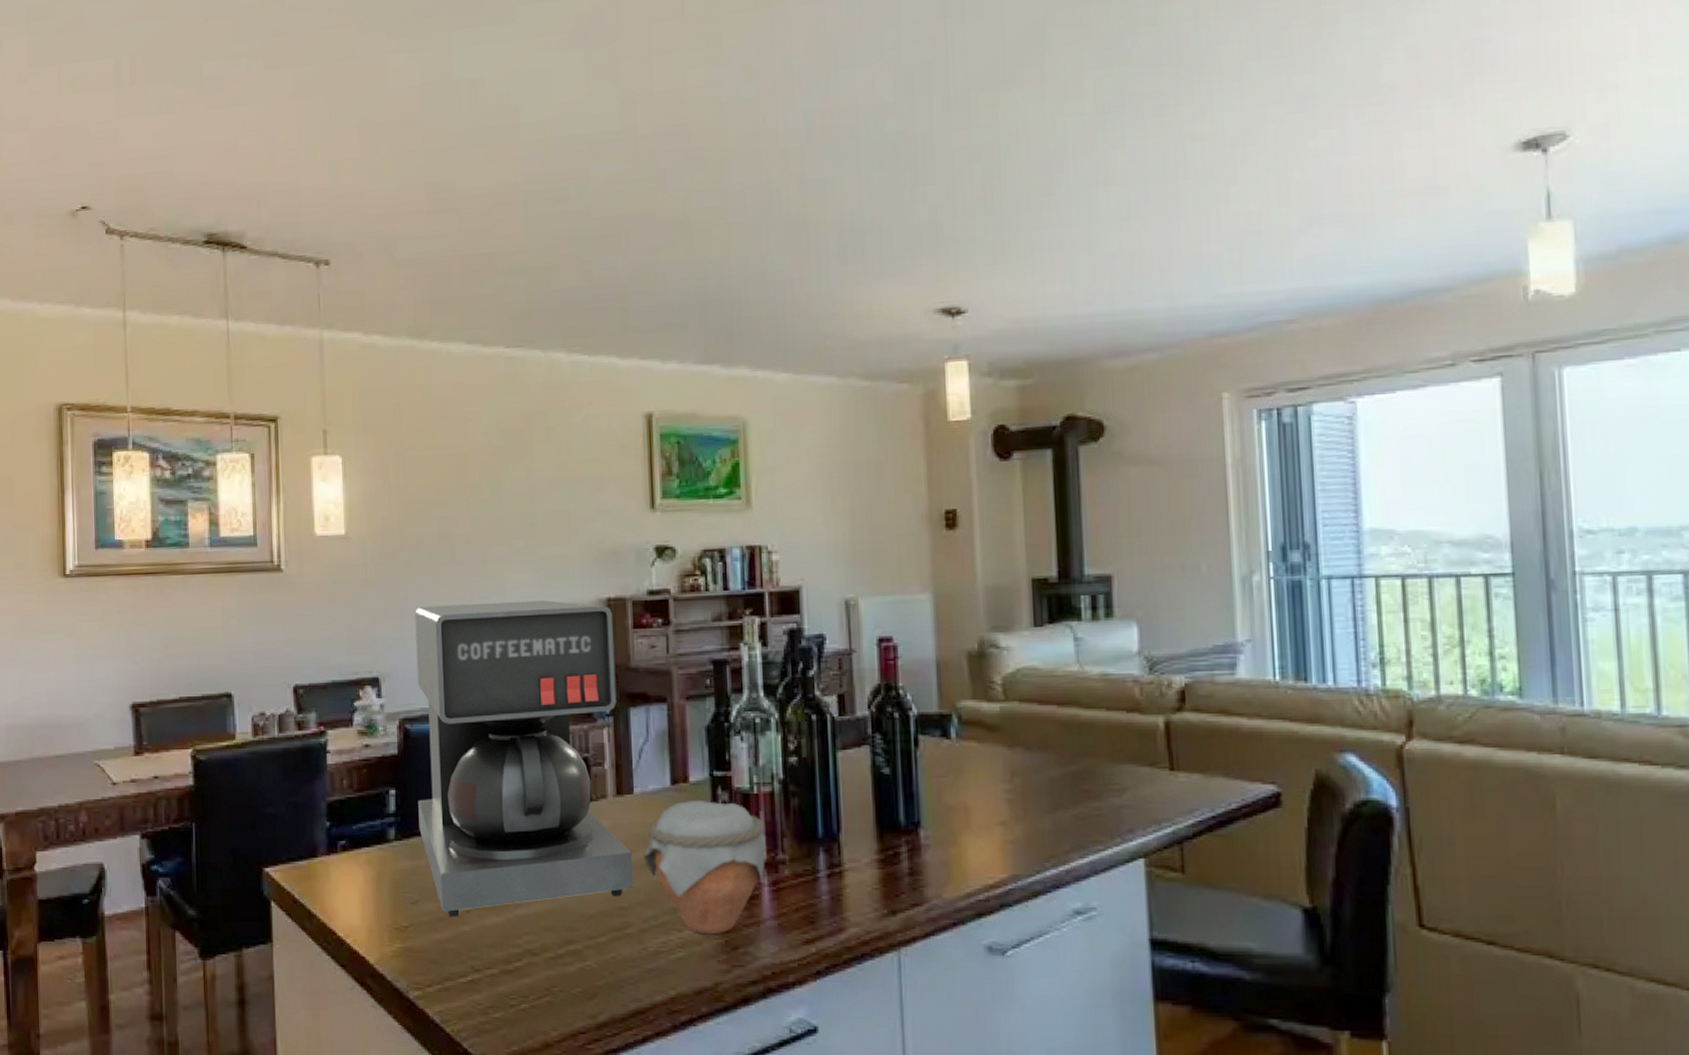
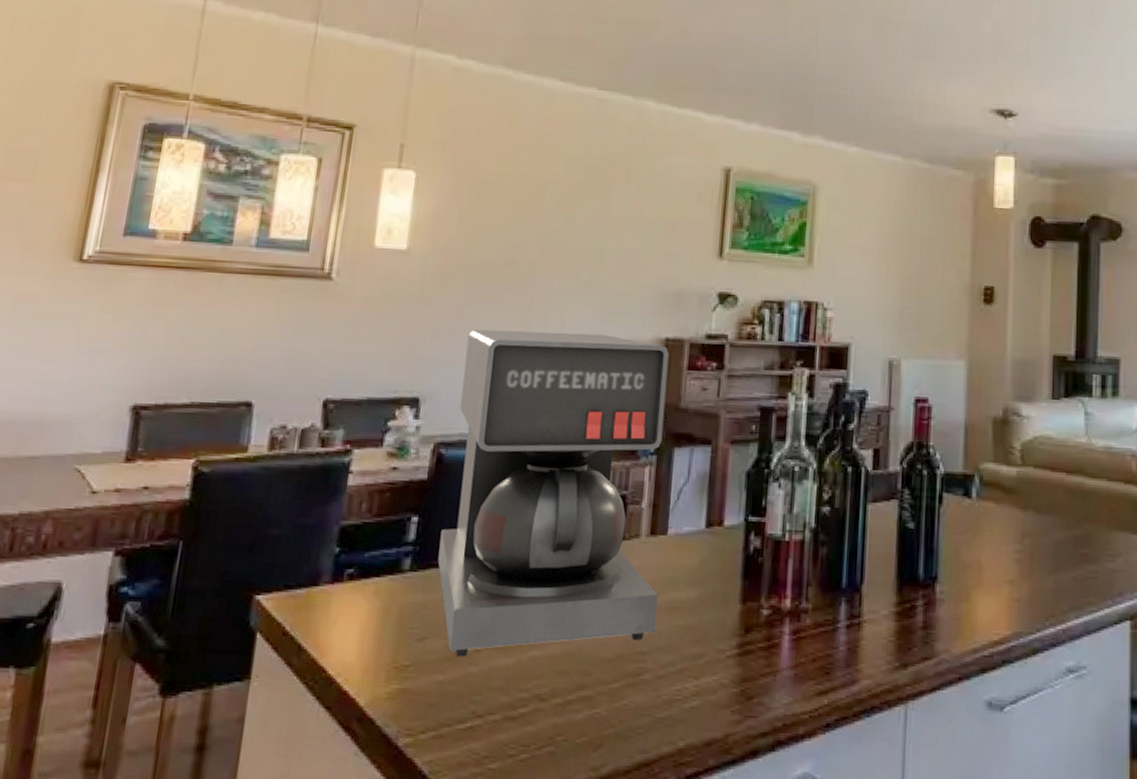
jar: present [643,799,767,935] -> none [669,544,792,684]

